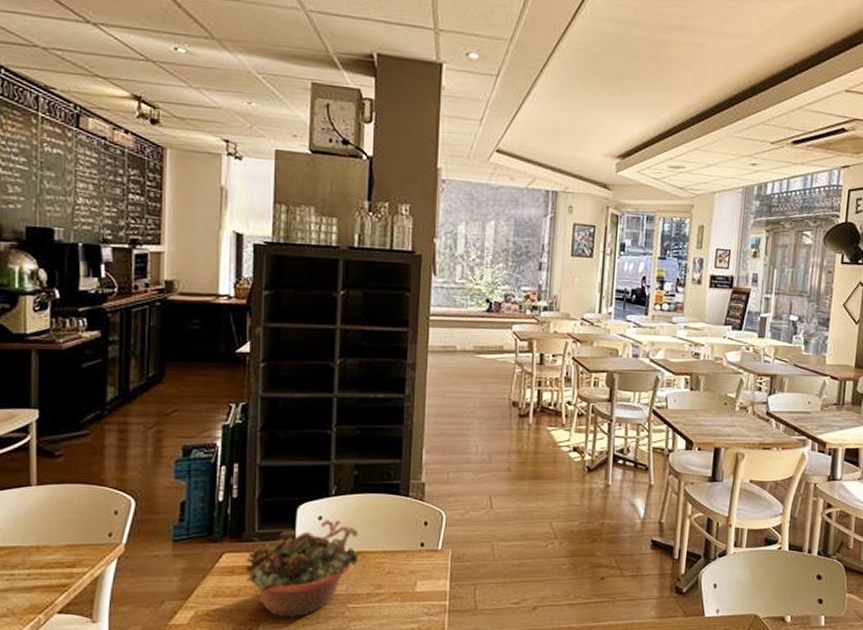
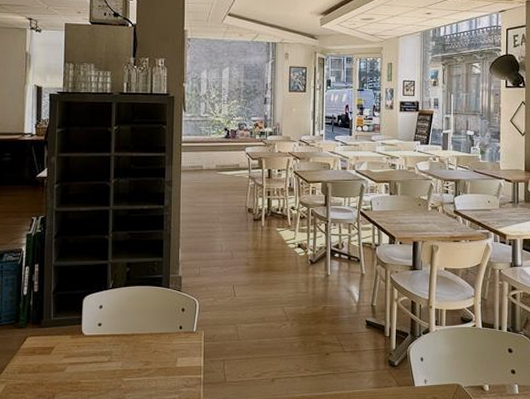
succulent planter: present [244,519,371,617] -> none [42,308,140,389]

